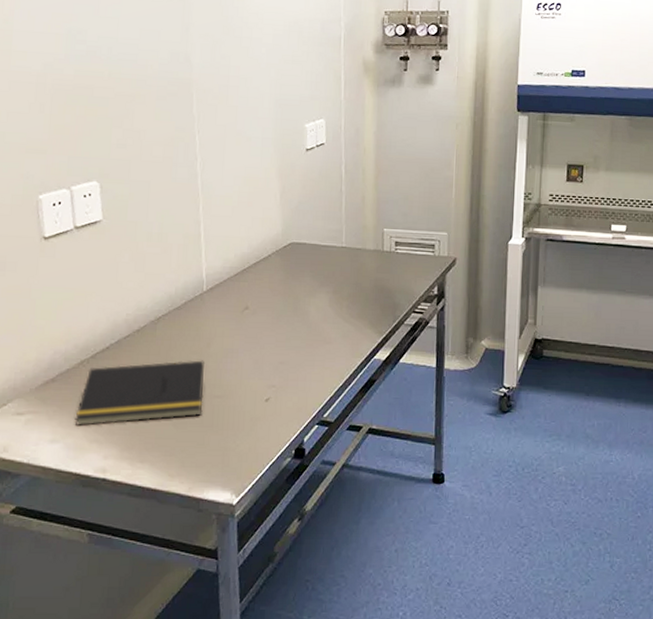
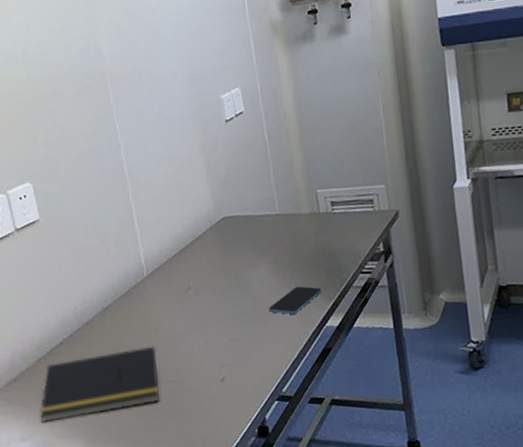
smartphone: none [321,317,375,344] -> present [268,286,322,314]

